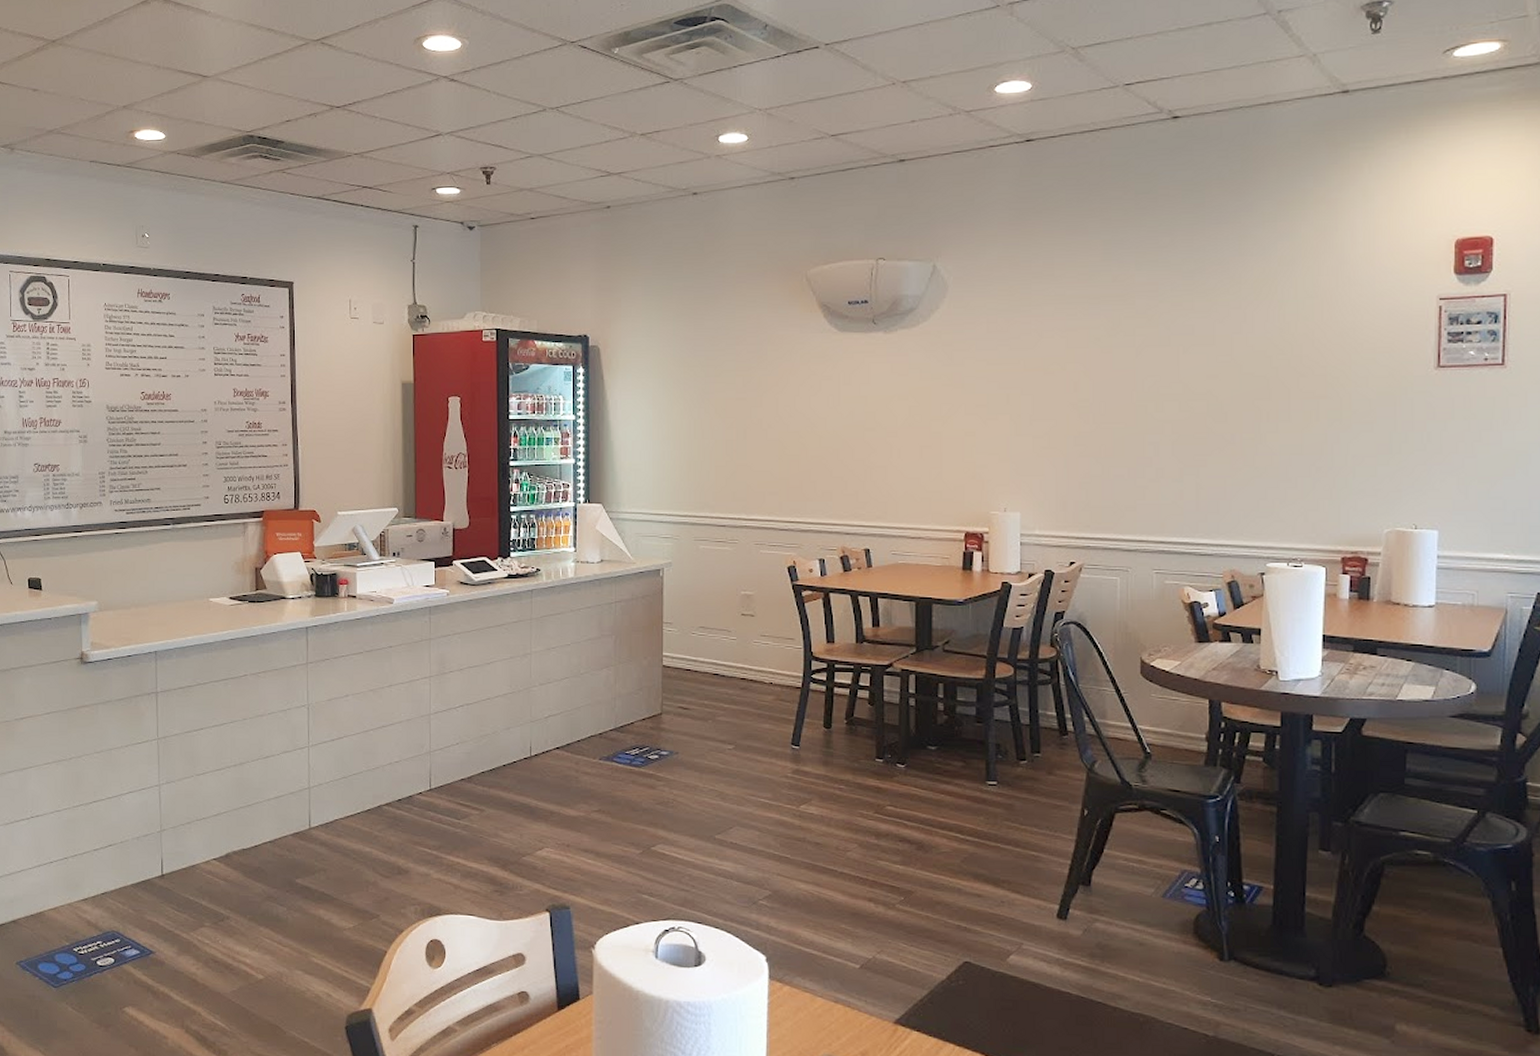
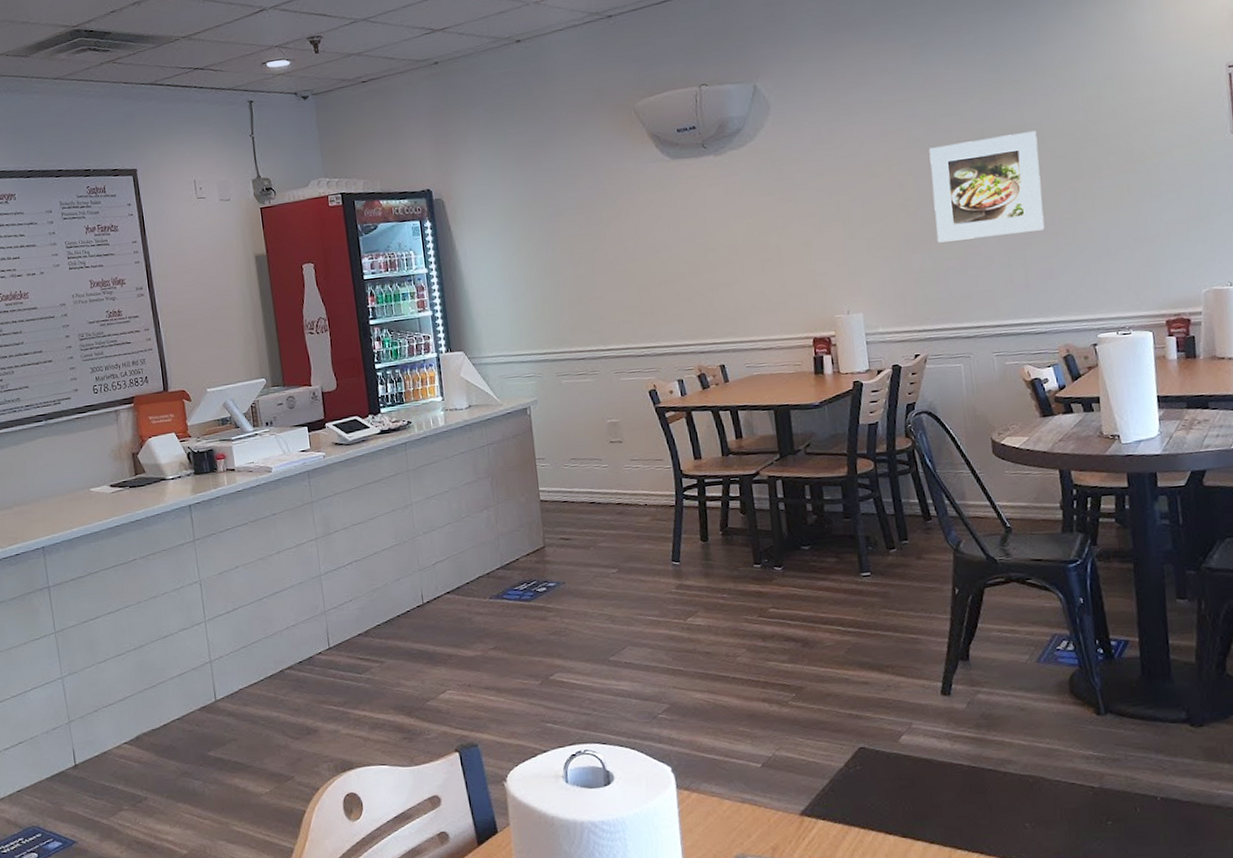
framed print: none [1107,343,1226,449] -> present [929,130,1045,243]

